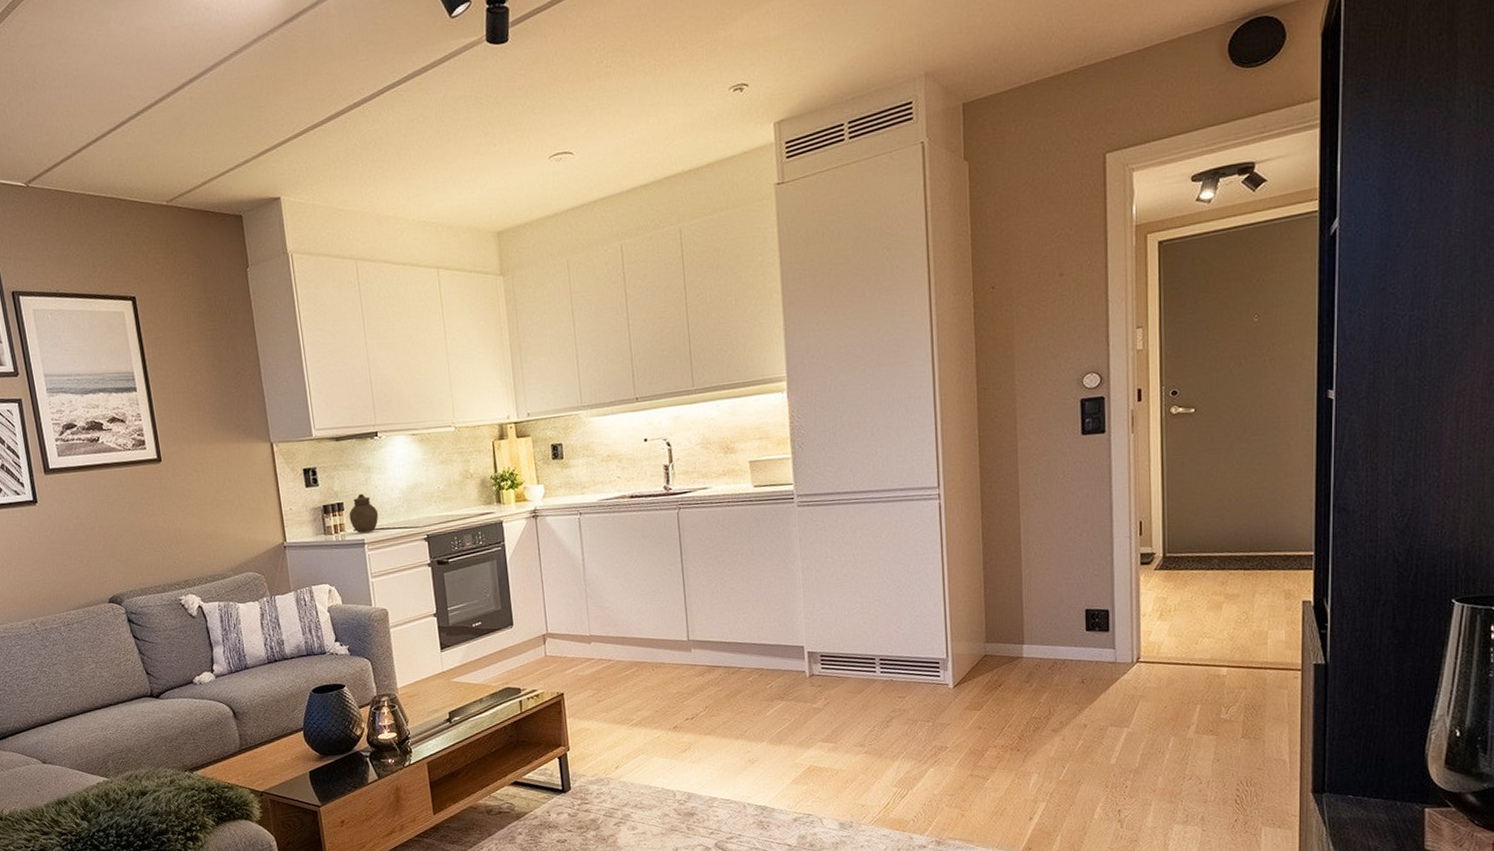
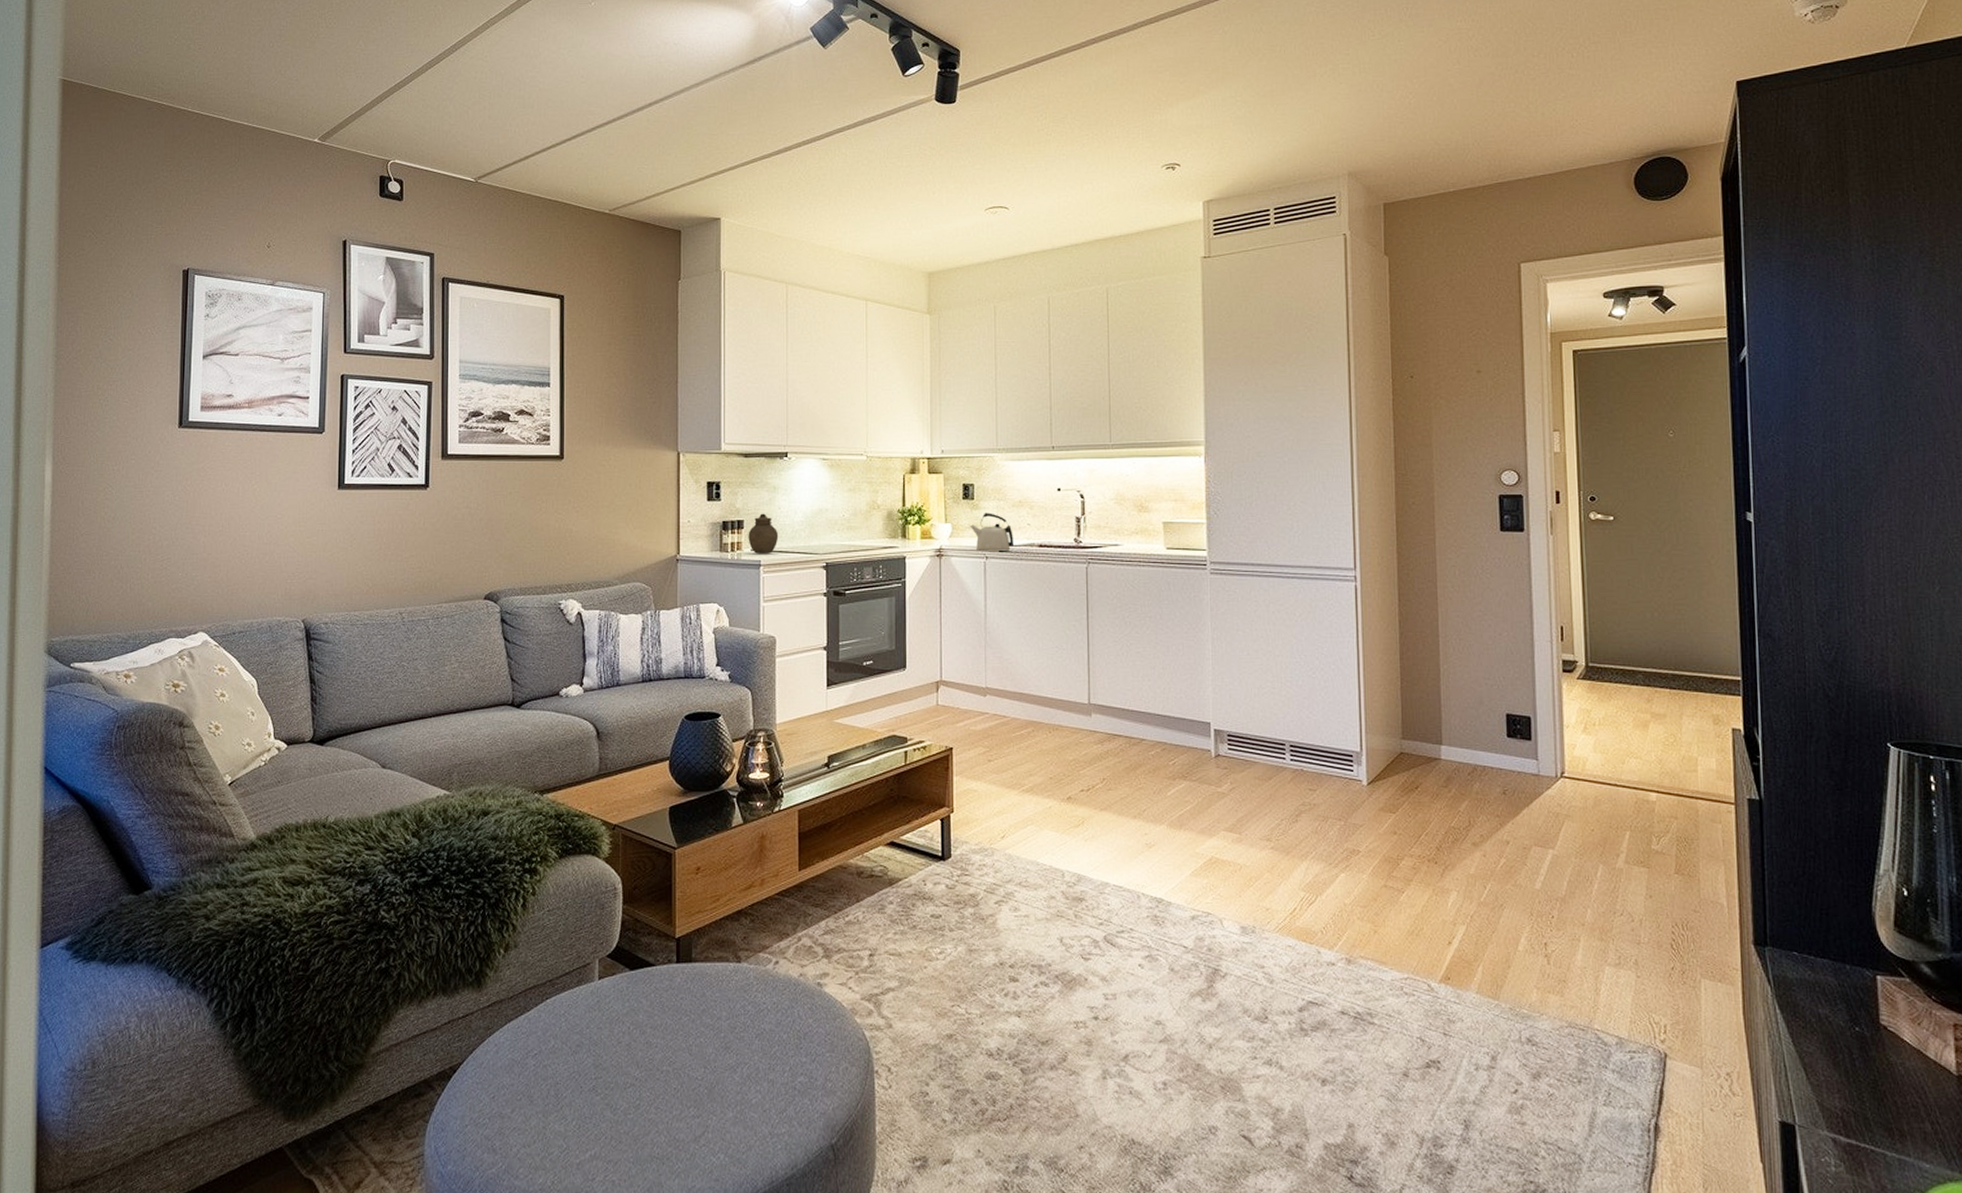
kettle: none [561,469,607,508] -> present [969,512,1015,552]

